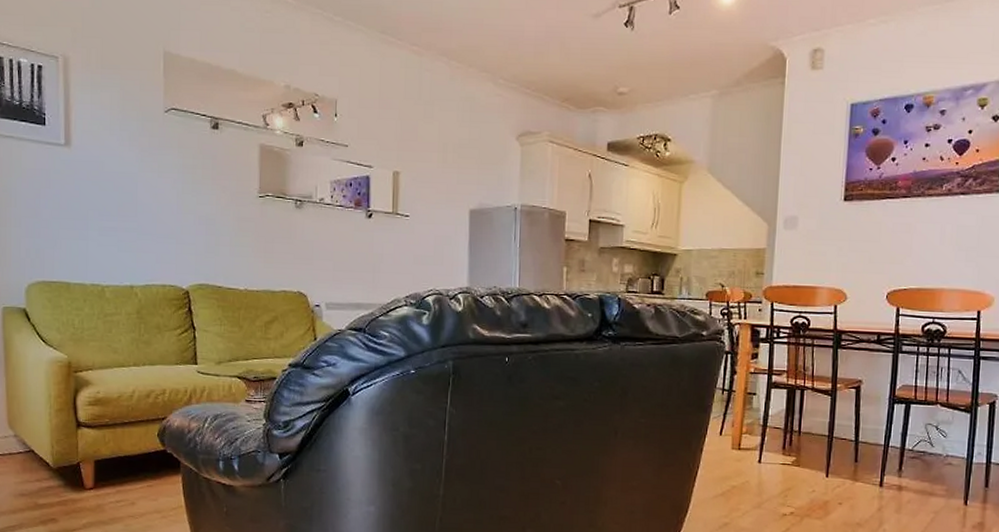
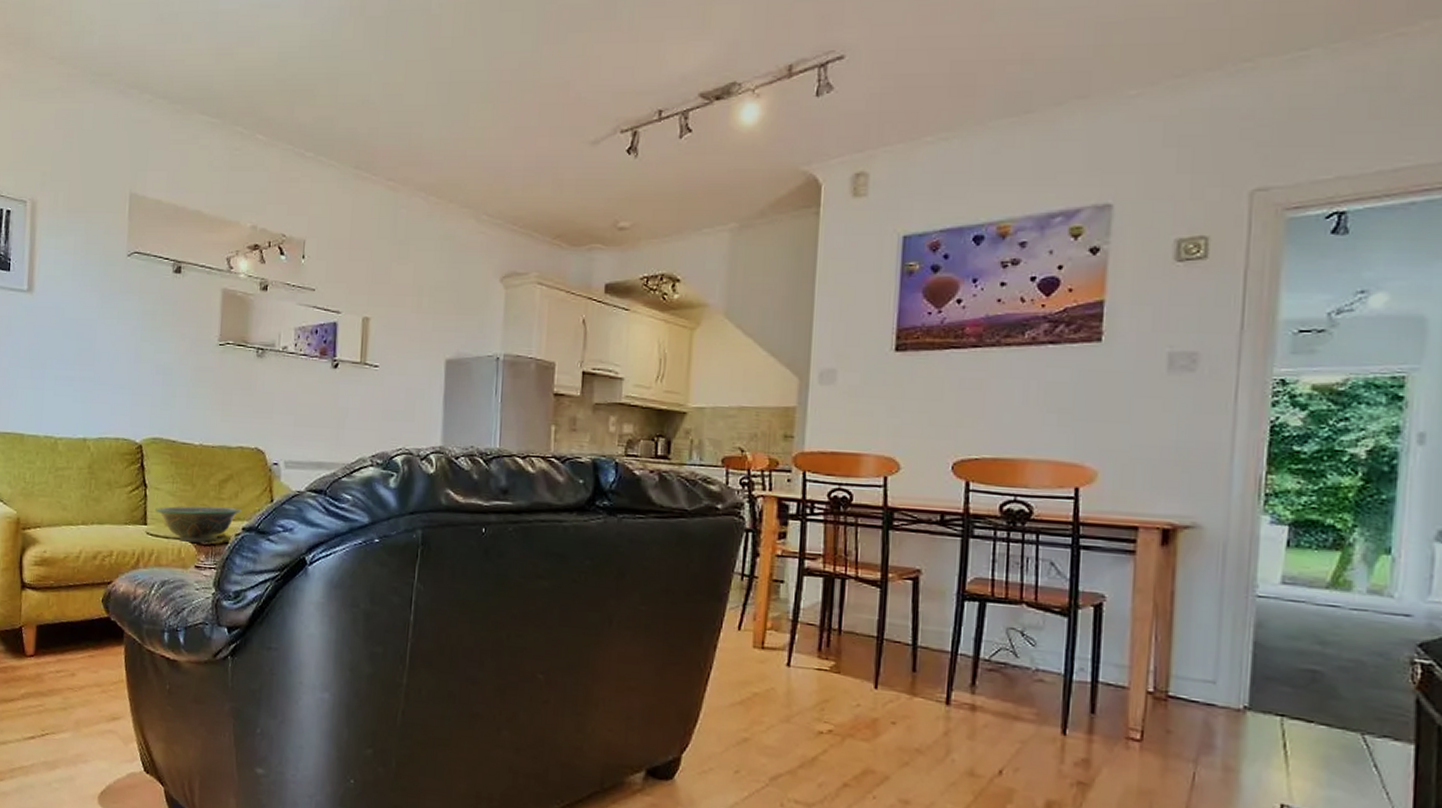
decorative bowl: none [205,345,287,380] -> present [155,506,242,543]

